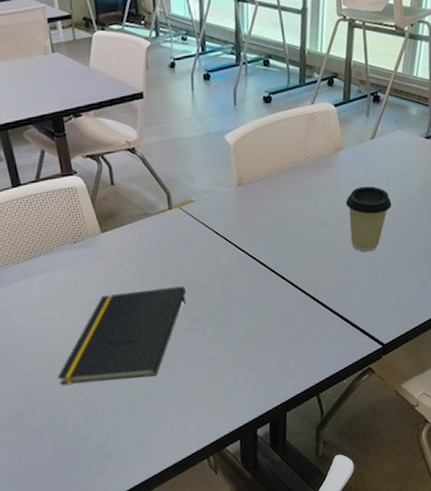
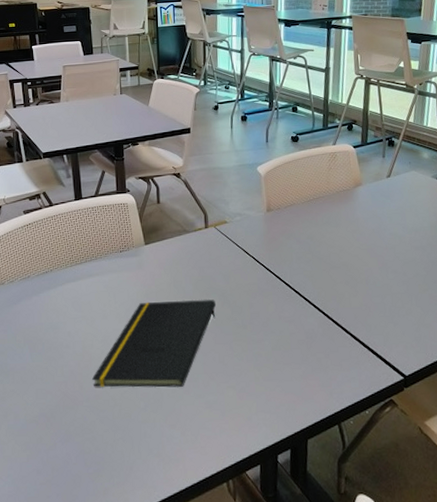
coffee cup: present [345,186,392,252] -> none [364,219,408,281]

